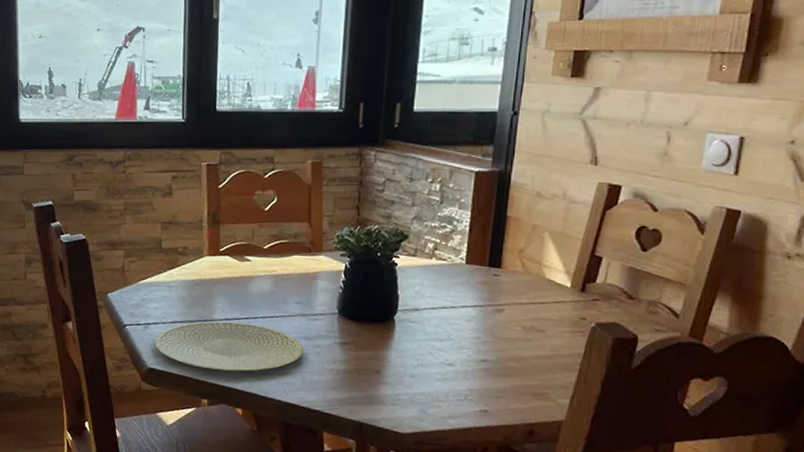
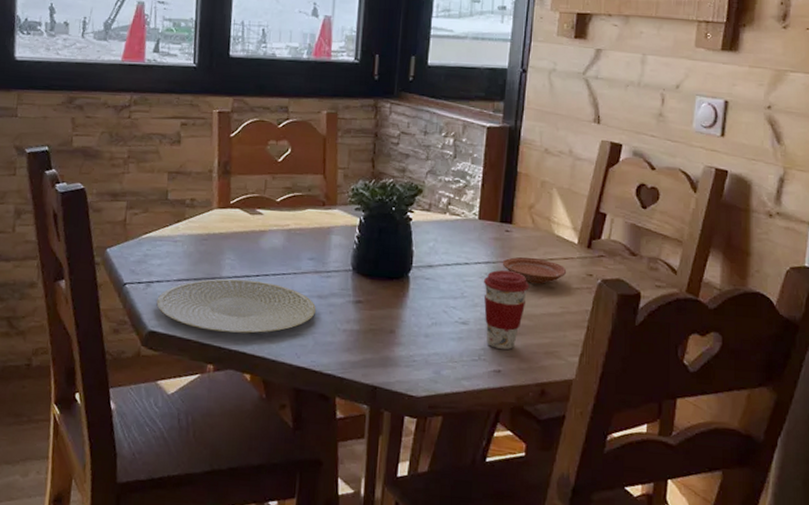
coffee cup: none [470,313,519,390] -> present [483,270,530,349]
plate: none [490,300,558,327] -> present [502,256,567,284]

